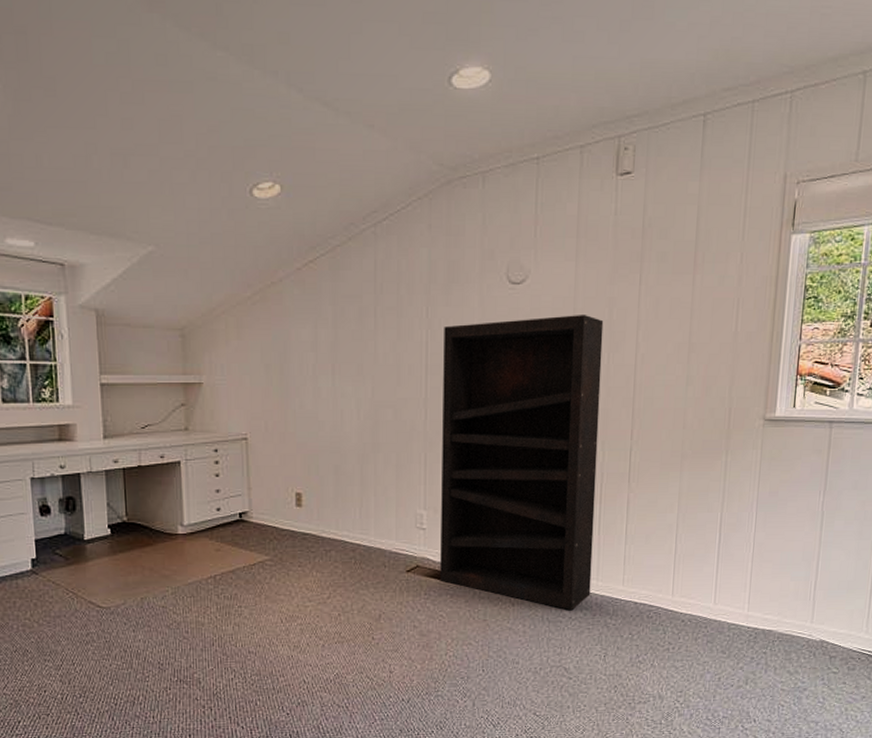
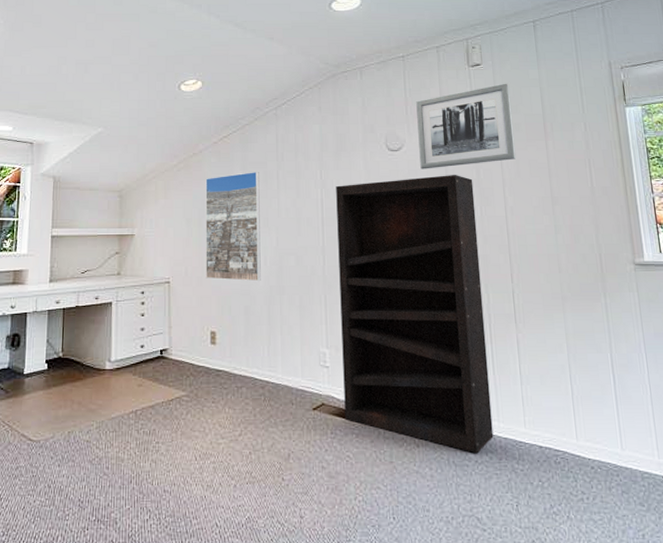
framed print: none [287,306,353,438] -> present [205,171,261,282]
wall art: none [545,199,662,308] -> present [416,83,517,169]

